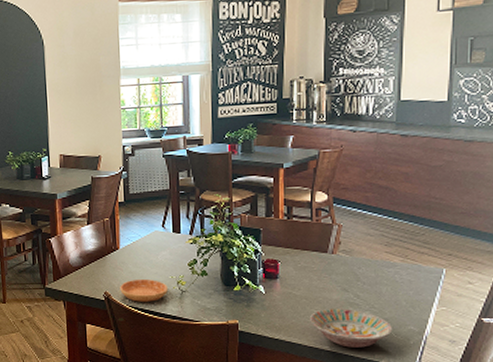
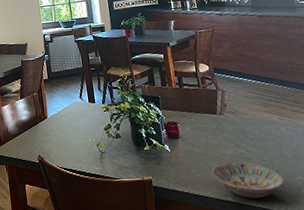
saucer: present [120,279,168,302] -> none [50,143,90,163]

